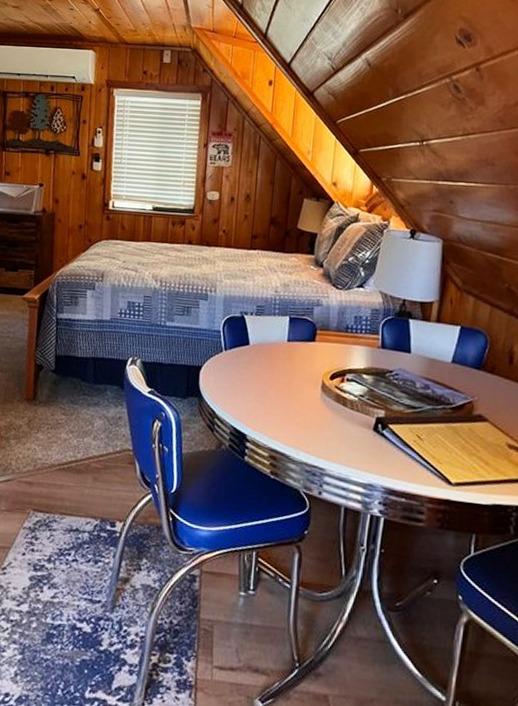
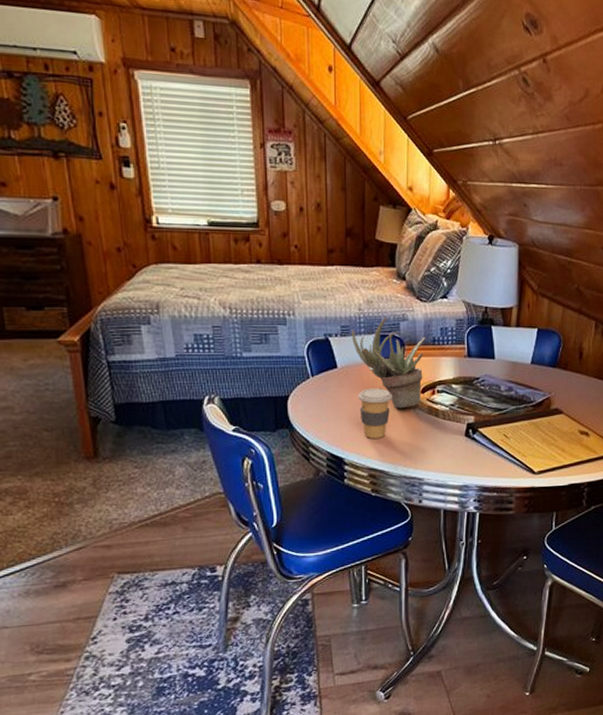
succulent plant: none [266,301,339,393] -> present [352,318,426,409]
coffee cup: none [266,368,300,420] -> present [357,388,392,438]

